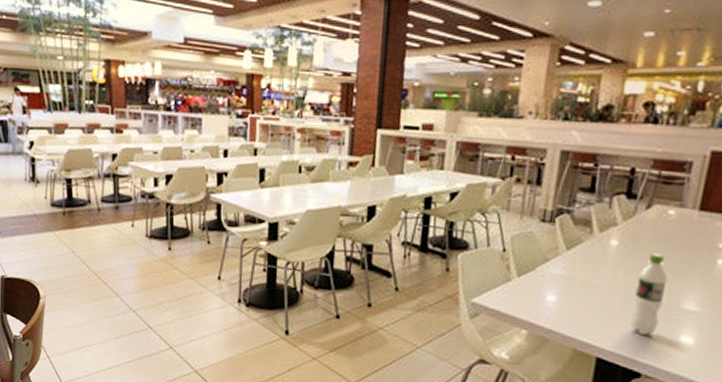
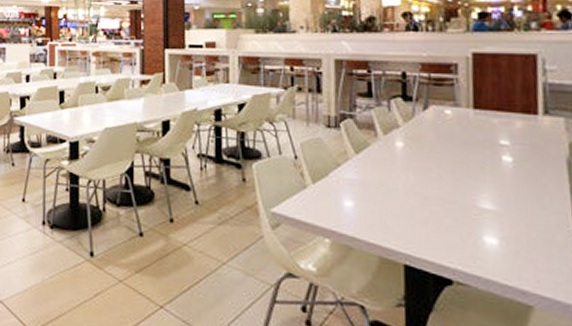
pop: present [629,253,668,336] -> none [429,152,459,238]

